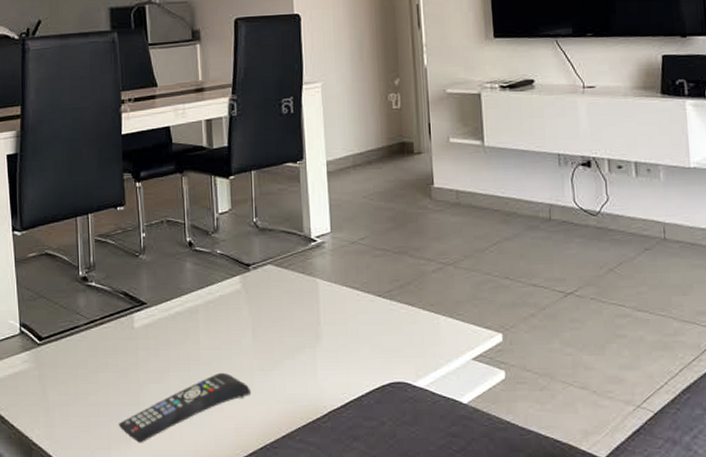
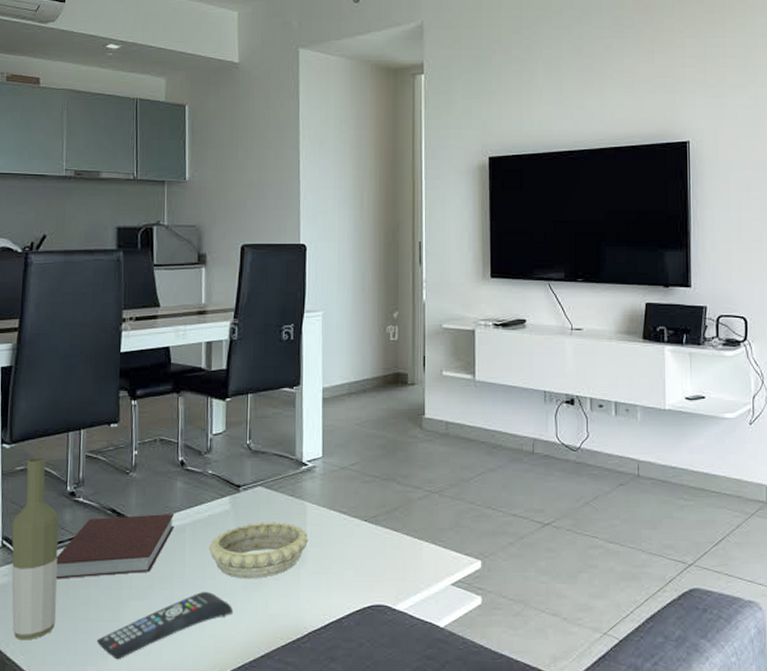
bottle: none [28,242,77,426] -> present [11,457,59,641]
notebook: none [74,294,187,364] -> present [56,513,175,579]
decorative bowl: none [223,300,323,359] -> present [209,522,309,579]

